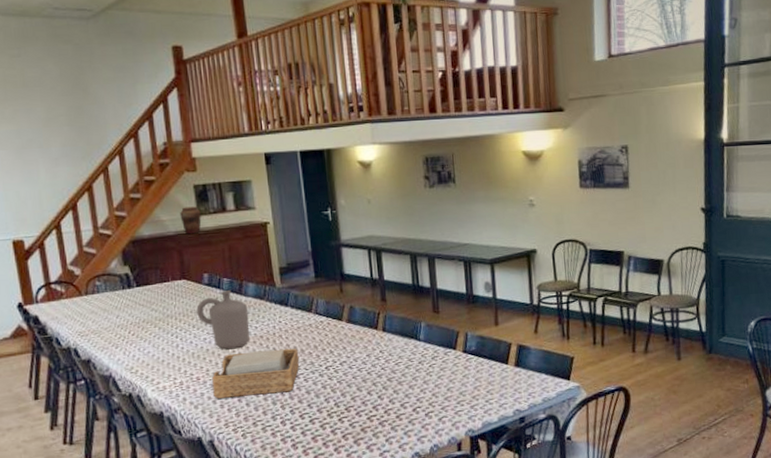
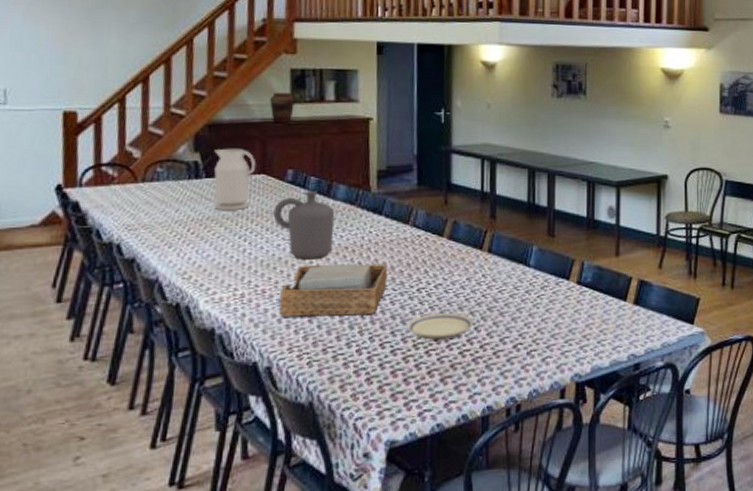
water jug: none [140,259,177,314] -> present [214,148,256,211]
plate: none [320,385,376,409] -> present [407,312,473,340]

